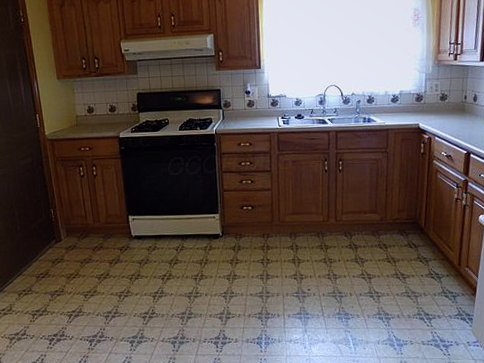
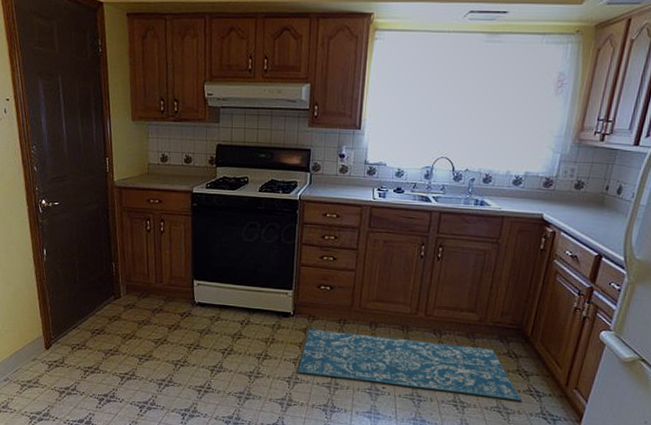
rug: none [232,242,426,288] -> present [298,328,522,401]

